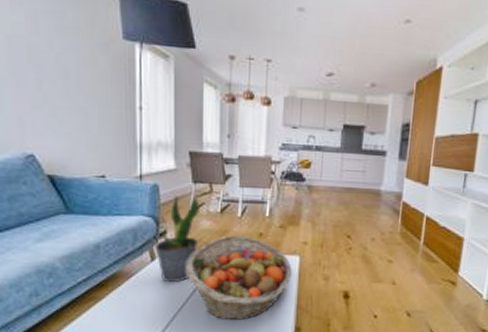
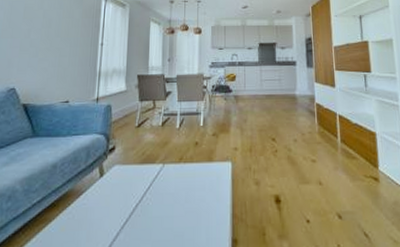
potted plant: present [155,195,199,283] -> none [104,113,144,199]
fruit basket: present [185,235,292,321] -> none [130,146,225,236]

